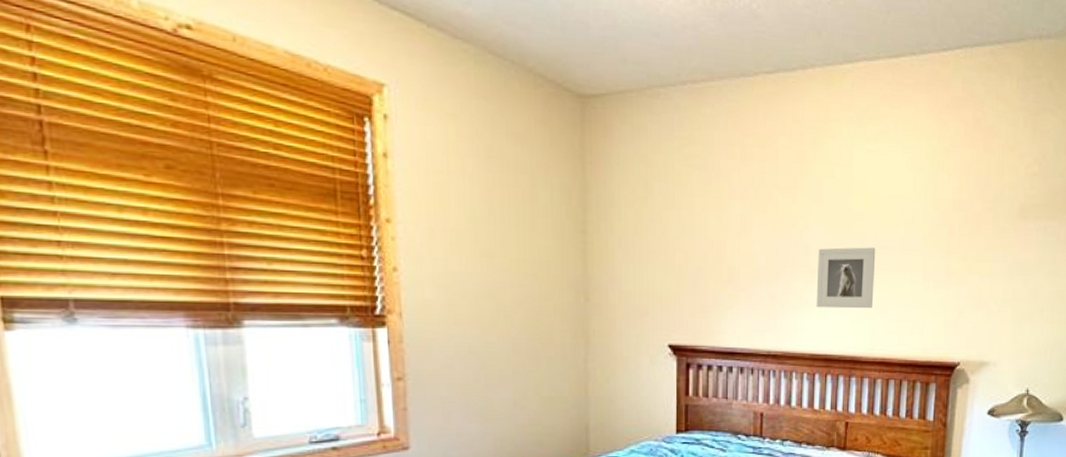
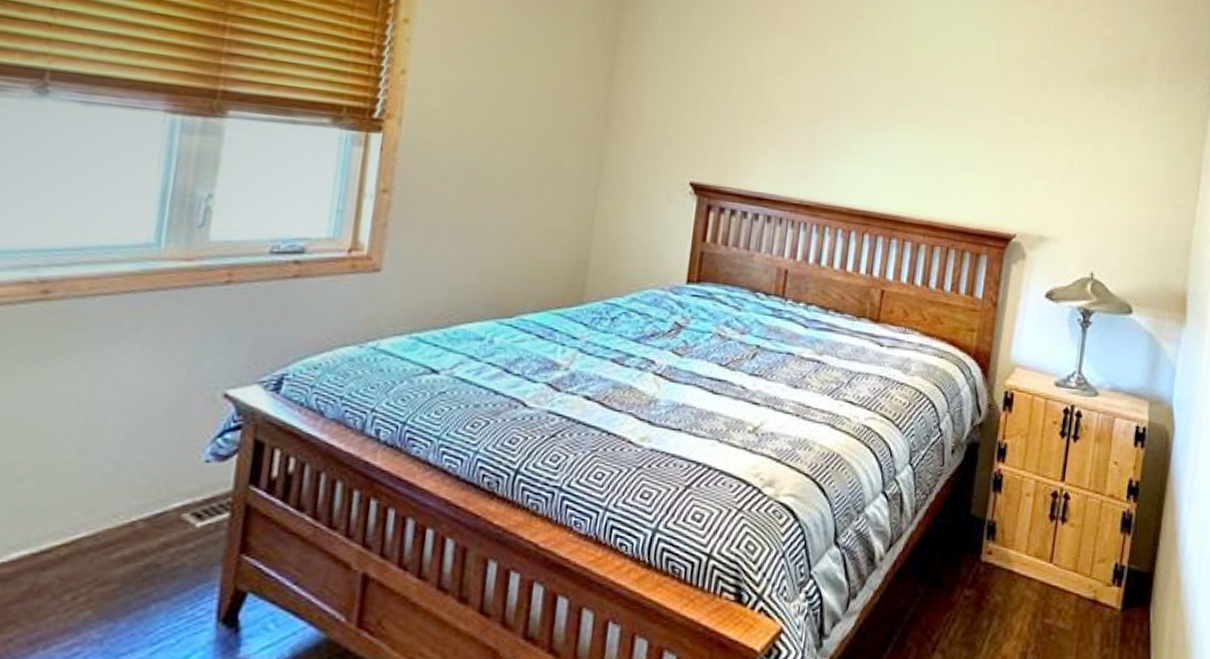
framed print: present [816,247,876,309] -> none [859,94,930,164]

